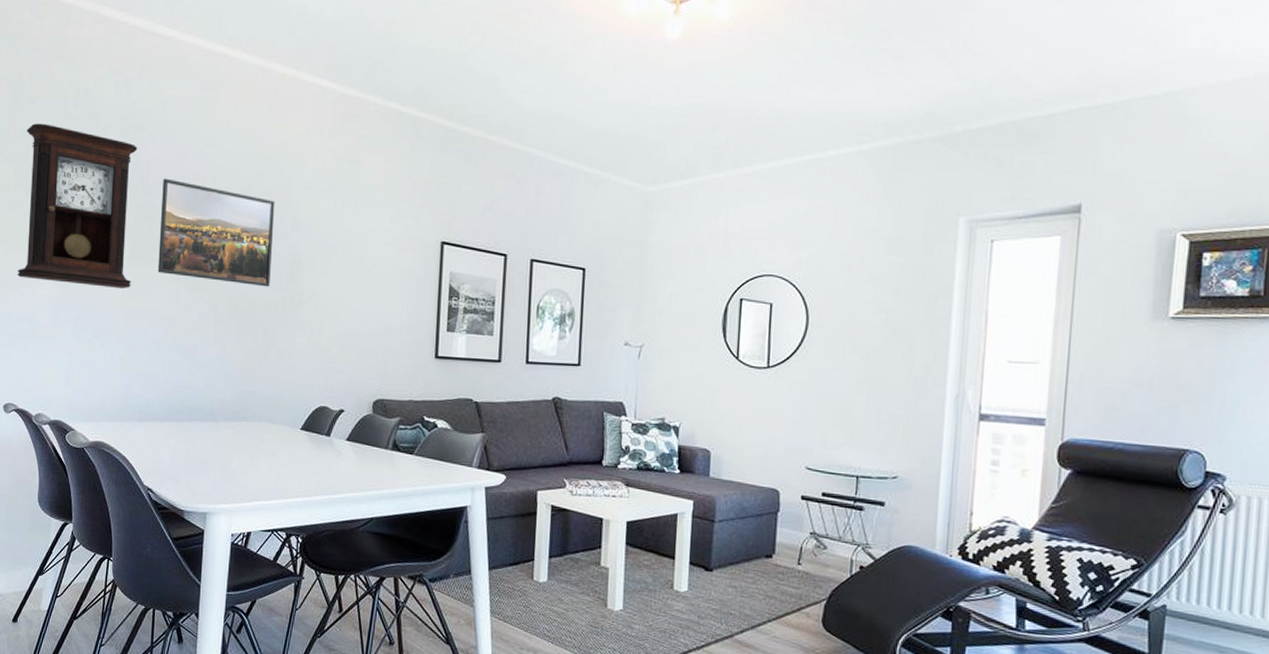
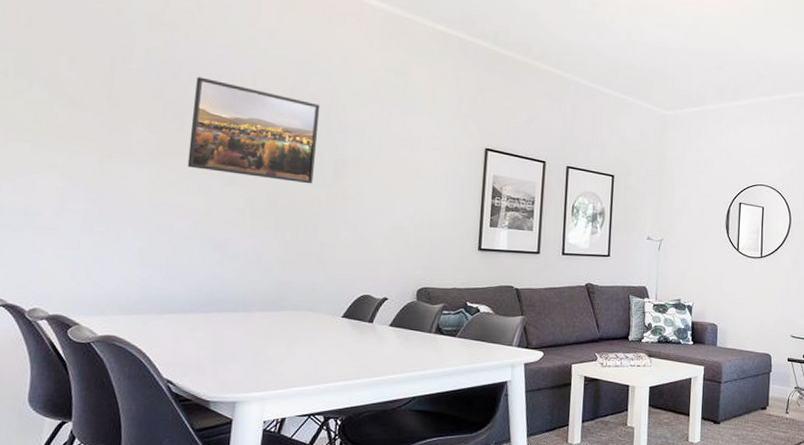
pendulum clock: present [17,123,138,289] -> none [13,12,169,183]

